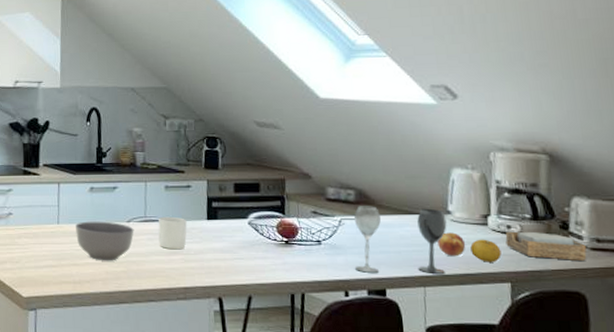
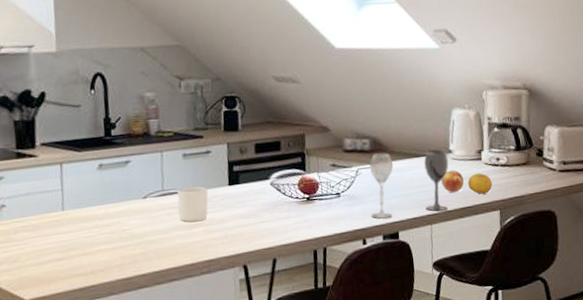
bowl: present [76,221,134,260] -> none [84,200,152,245]
napkin holder: present [505,231,587,262] -> none [495,161,556,185]

